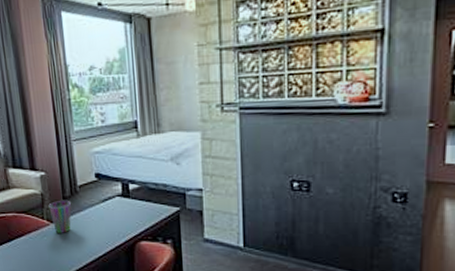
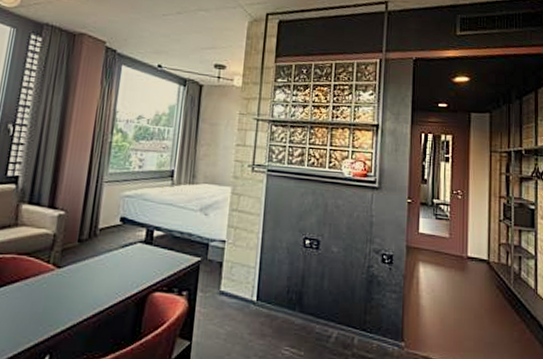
cup: present [48,201,72,233] -> none [58,243,86,280]

